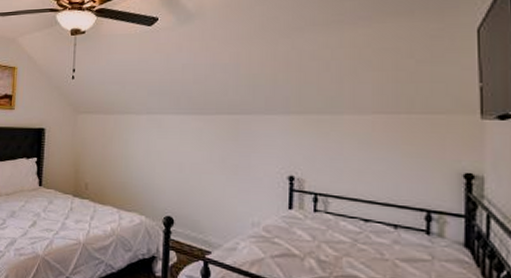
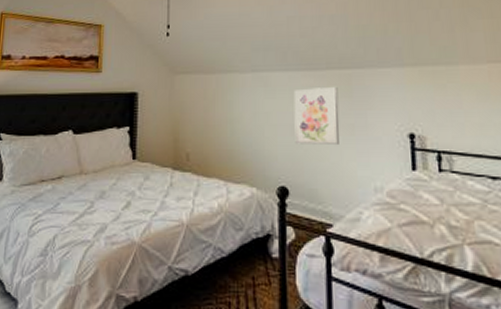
wall art: none [182,130,225,184] -> present [293,86,340,146]

